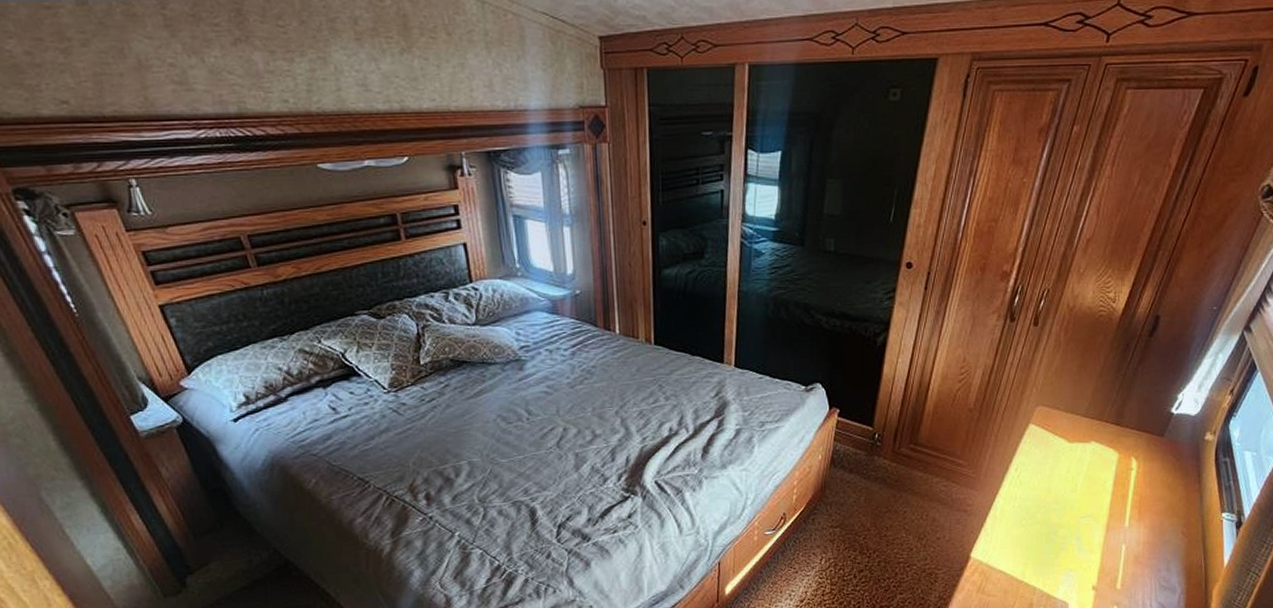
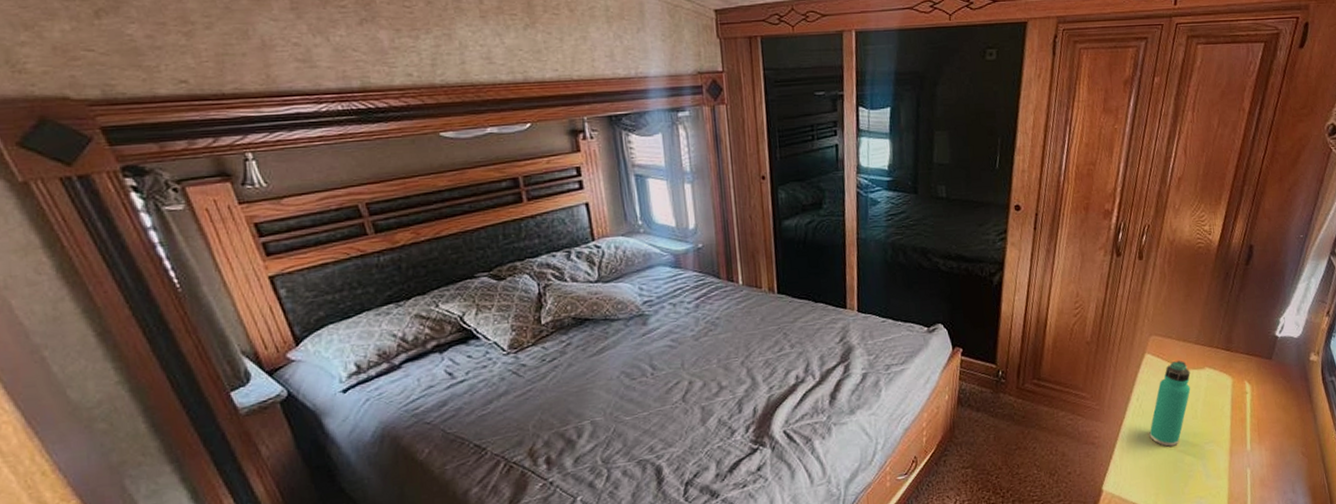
thermos bottle: none [1025,432,1075,519] -> present [1149,360,1191,447]

